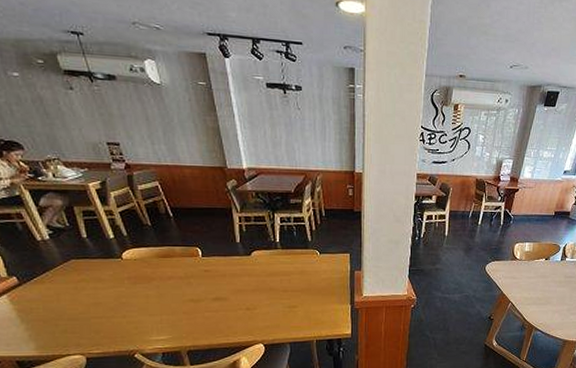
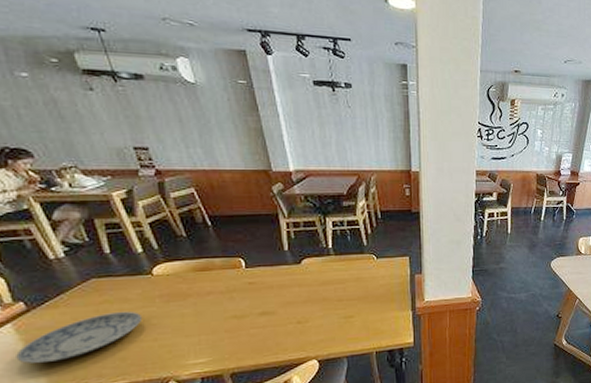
plate: none [11,289,114,331] -> present [16,311,143,364]

